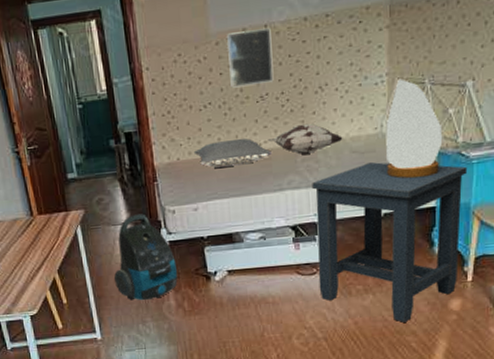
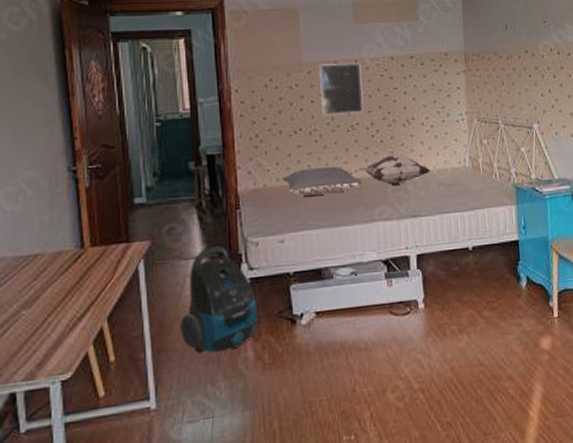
side table: present [312,162,468,322] -> none [403,195,545,366]
table lamp: present [385,79,443,179] -> none [468,118,519,212]

